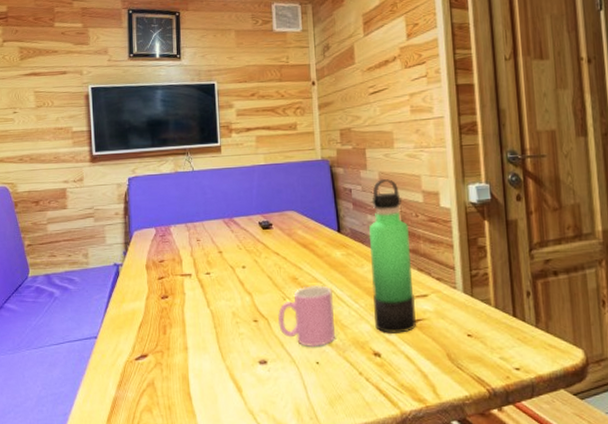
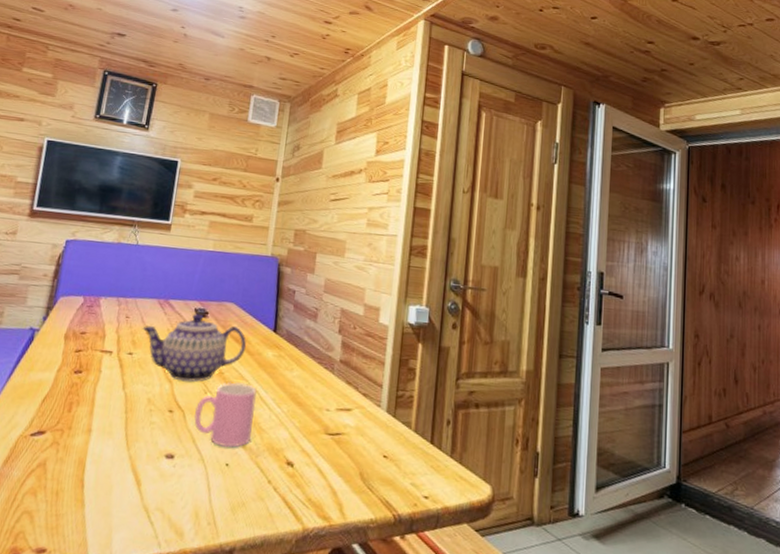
teapot: none [214,226,314,292] -> present [142,313,246,382]
thermos bottle: present [369,178,416,334] -> none [293,285,346,446]

